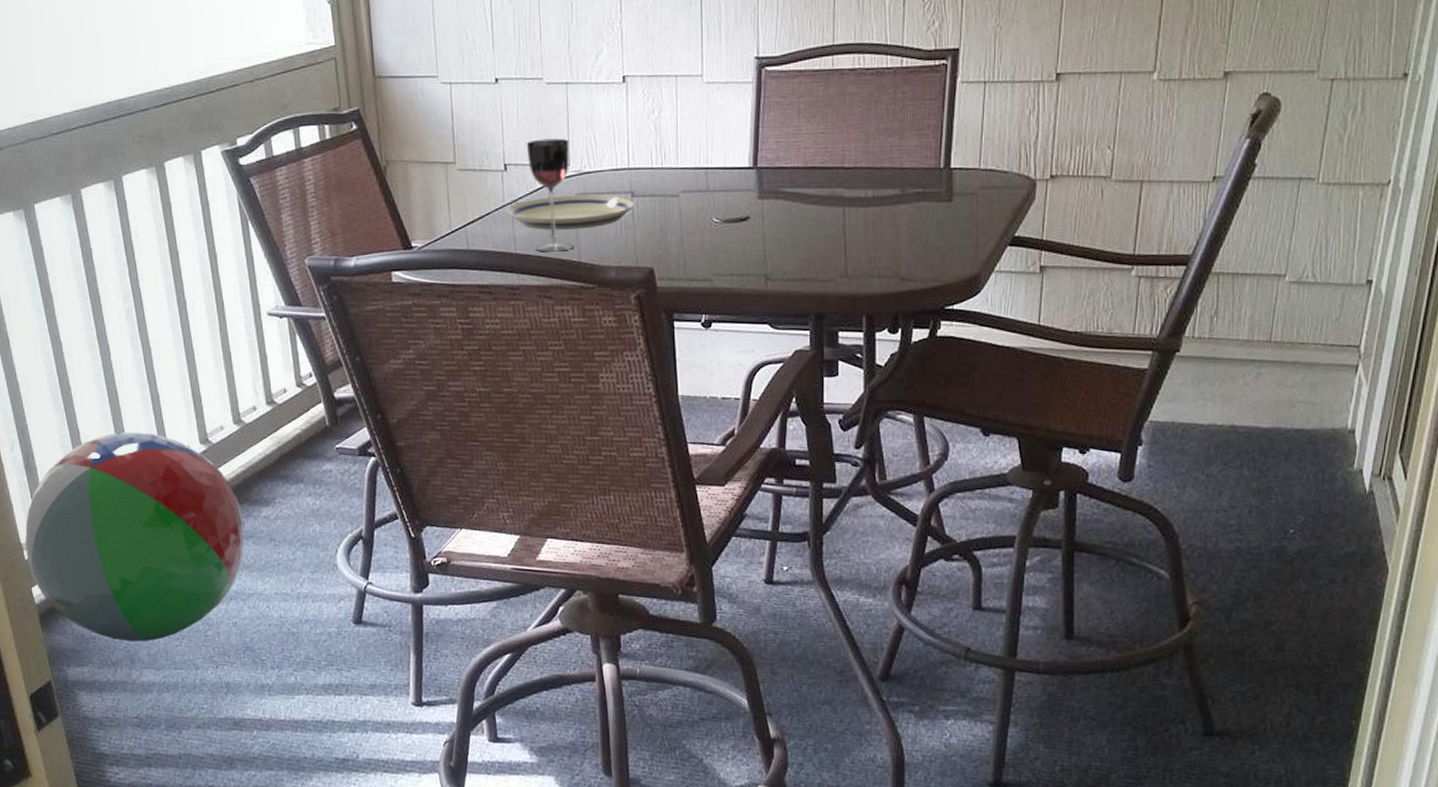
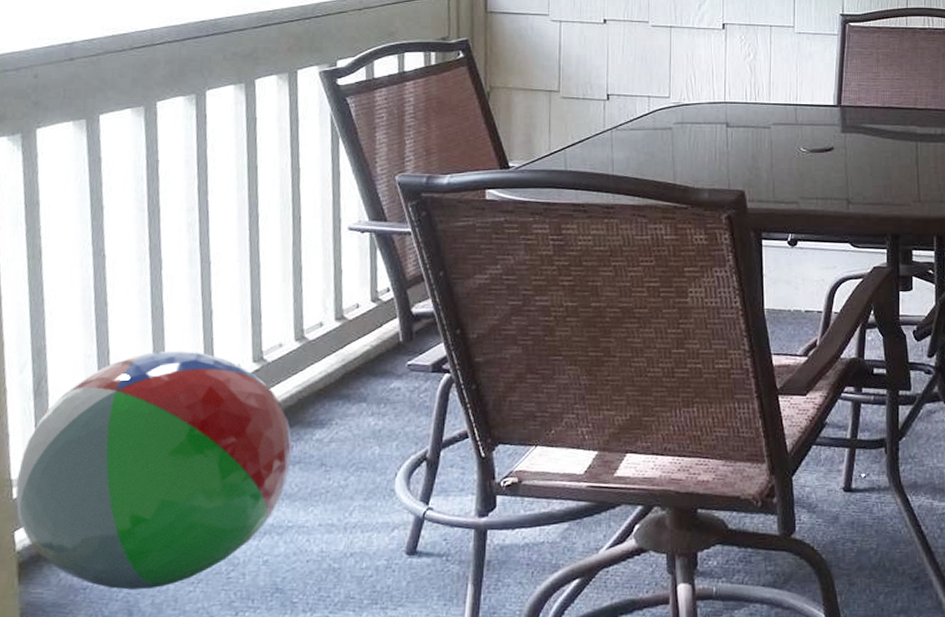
plate: present [507,194,635,230] -> none [607,124,729,155]
wineglass: present [526,138,574,252] -> none [629,73,671,175]

